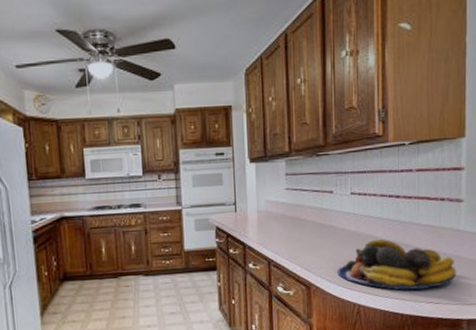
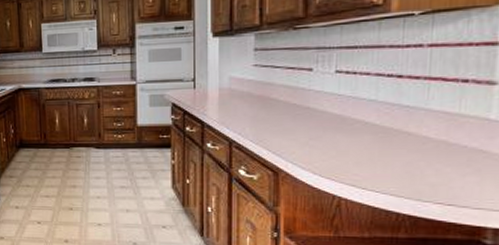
fruit bowl: present [337,238,457,290] -> none [313,124,482,188]

